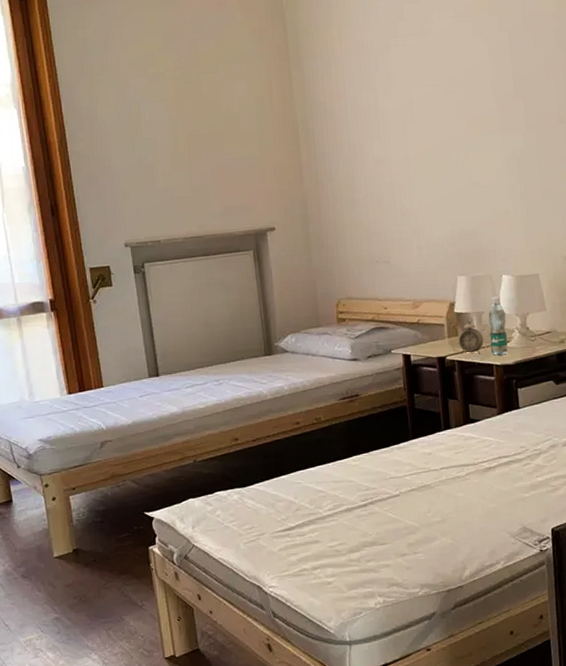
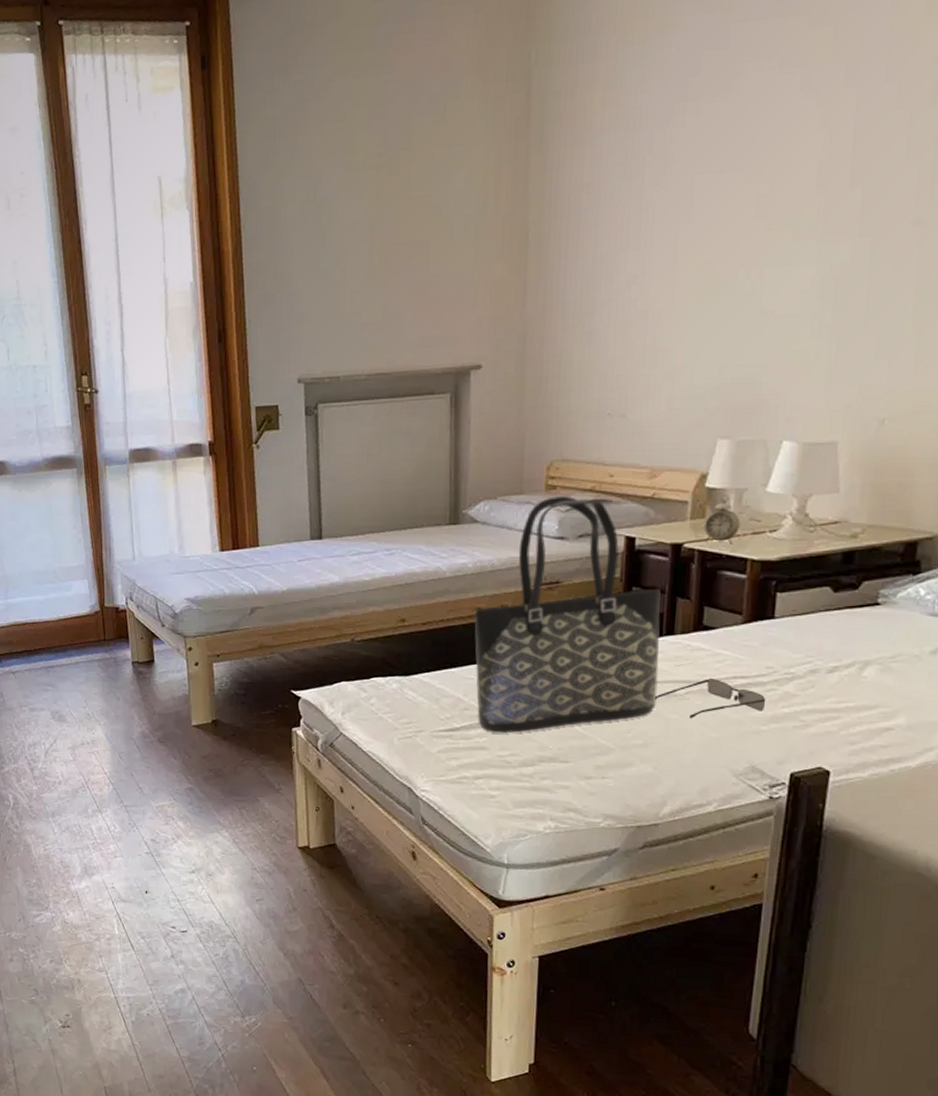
tote bag: none [294,326,446,527] -> present [474,496,661,733]
eyeglasses: none [444,460,525,495] -> present [655,679,766,718]
bottle: present [488,296,508,356] -> none [747,469,778,547]

